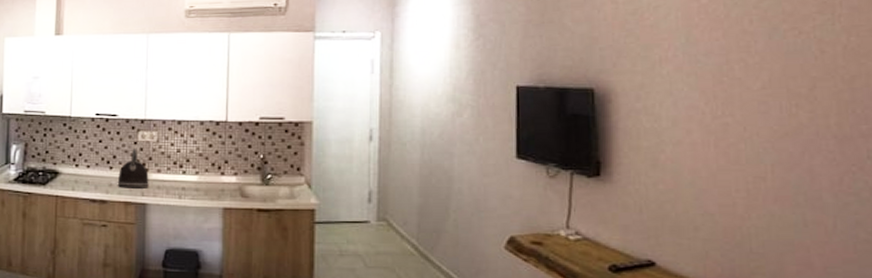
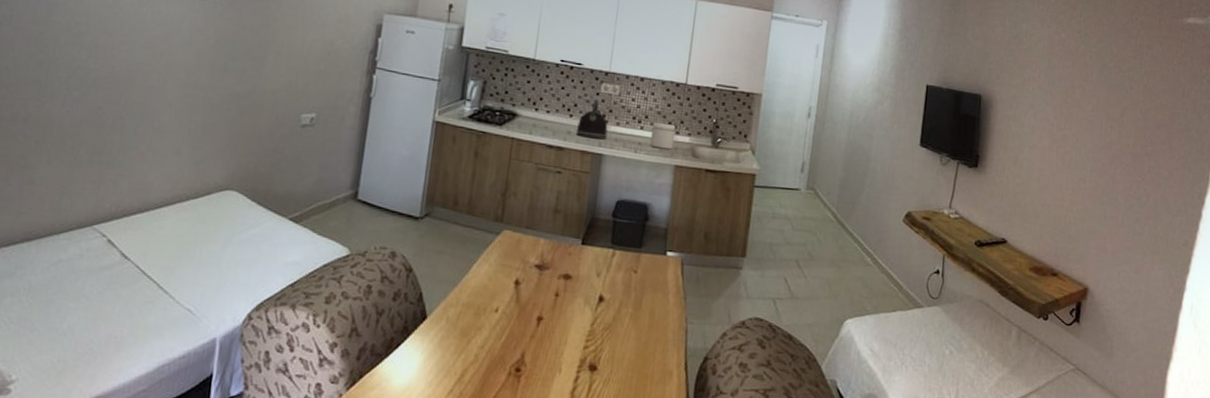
jar: none [194,165,220,192] -> present [649,122,676,150]

